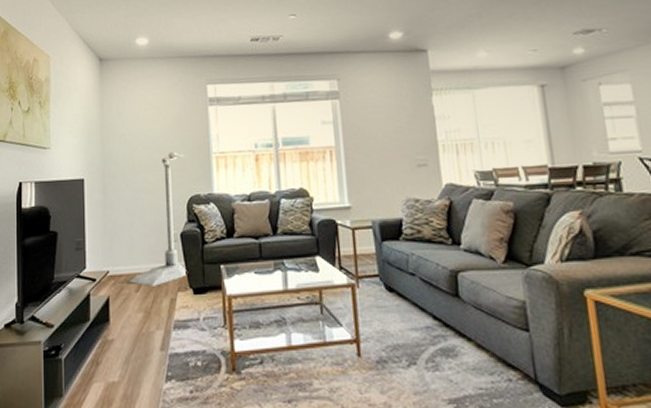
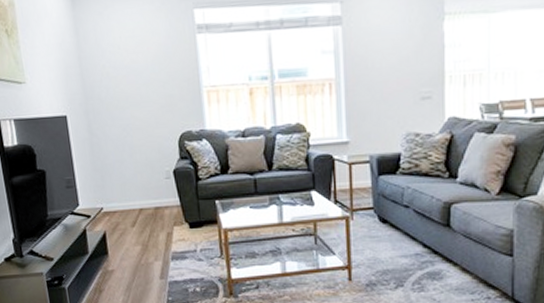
street lamp: present [129,151,187,287] -> none [123,85,182,222]

